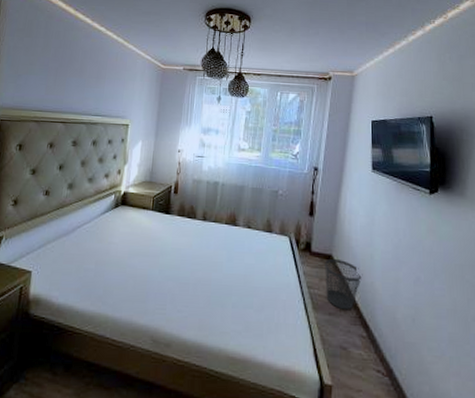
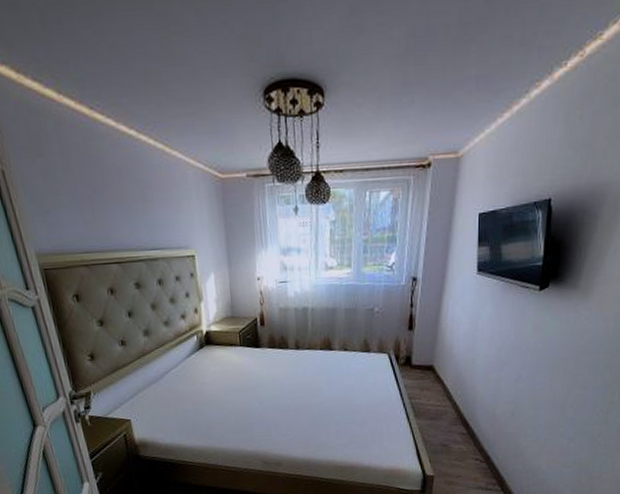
wastebasket: present [325,258,363,310] -> none [426,368,465,414]

